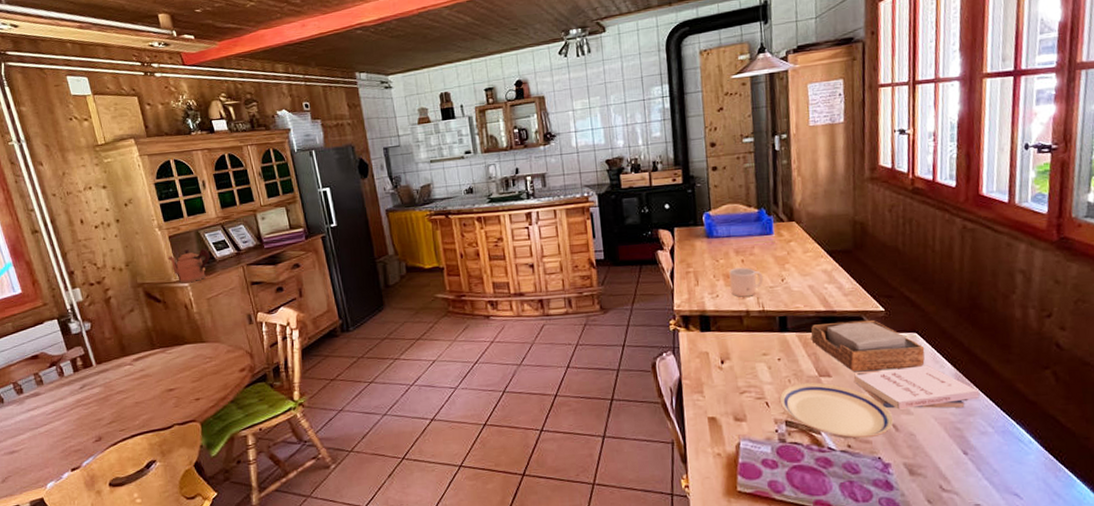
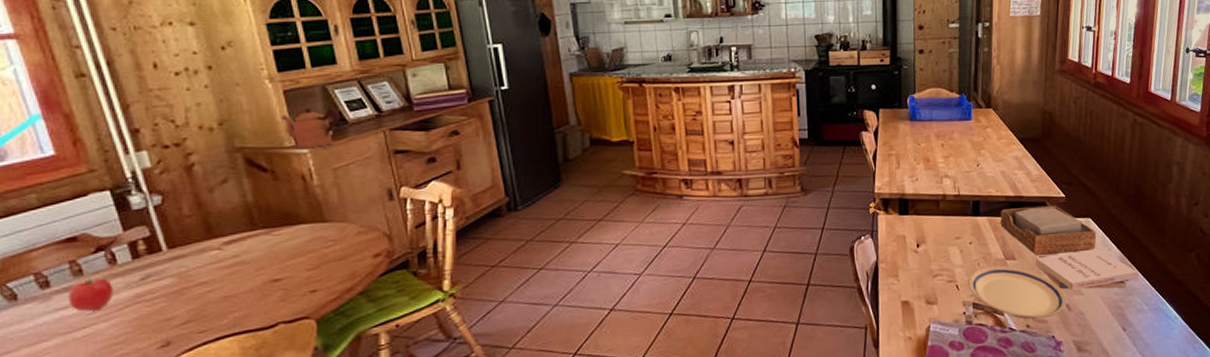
fruit: none [34,387,63,412] -> present [67,278,114,312]
mug: present [729,267,763,297] -> none [929,151,960,181]

